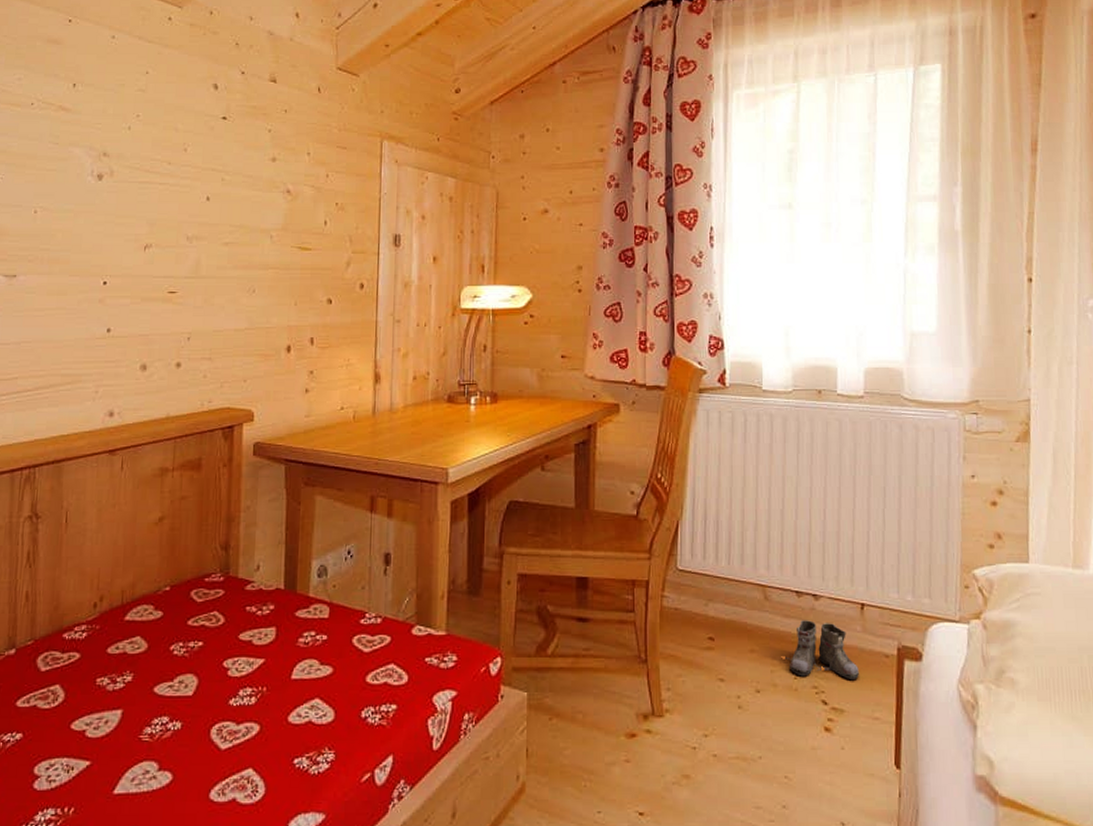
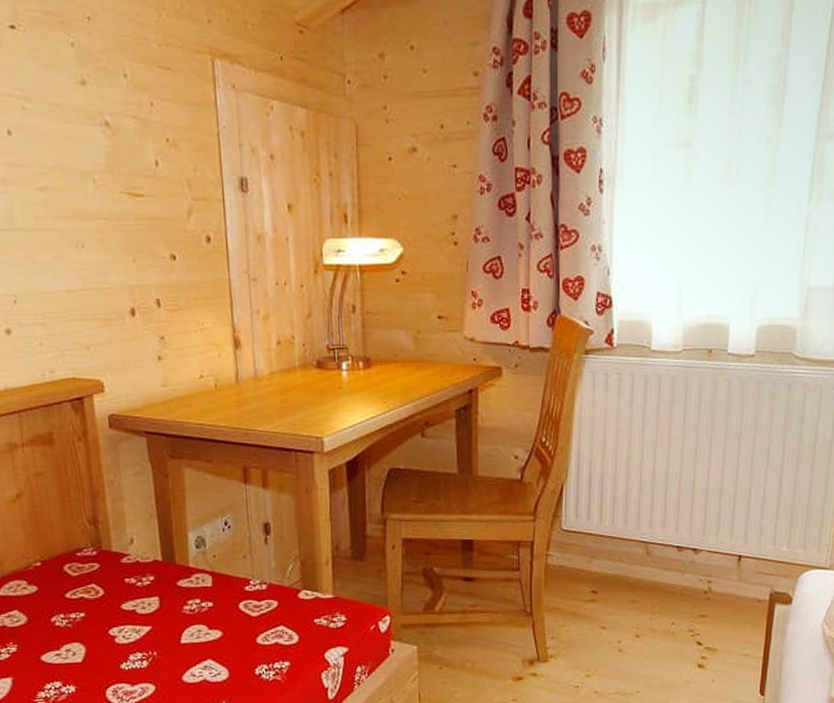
boots: present [785,620,859,681] -> none [664,572,733,624]

